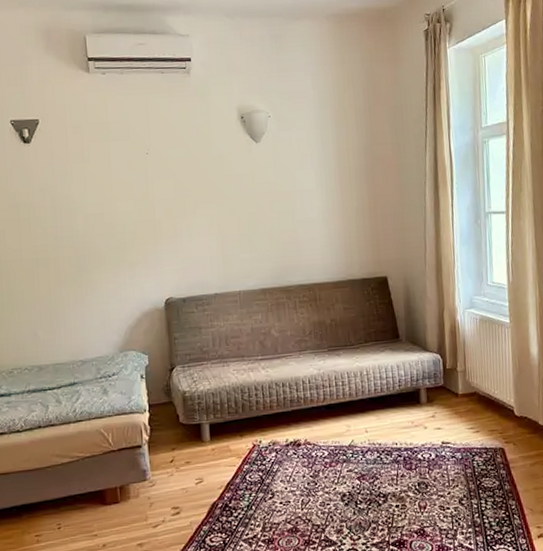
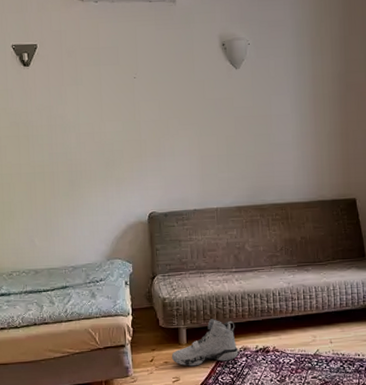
sneaker: none [193,412,268,466] -> present [171,319,239,366]

